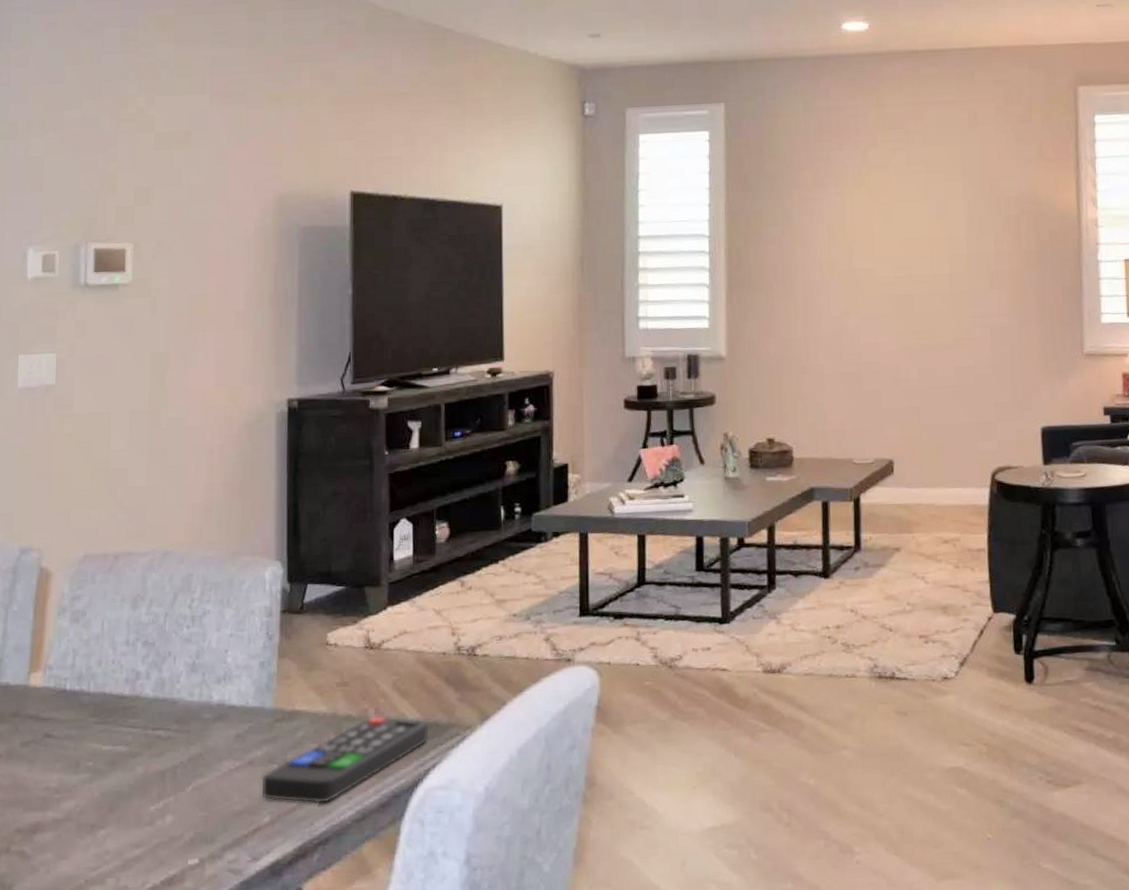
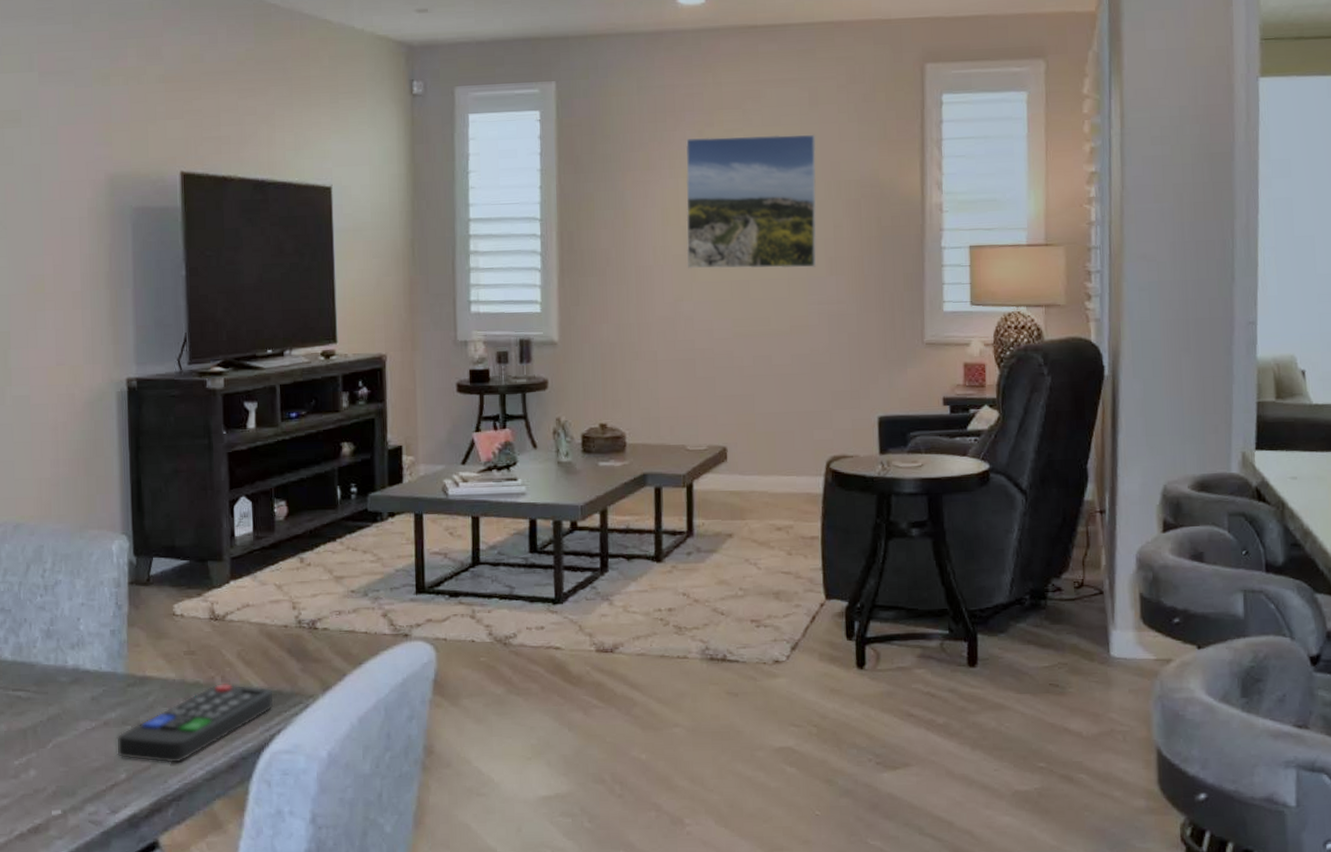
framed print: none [850,153,979,284] -> present [685,134,817,269]

